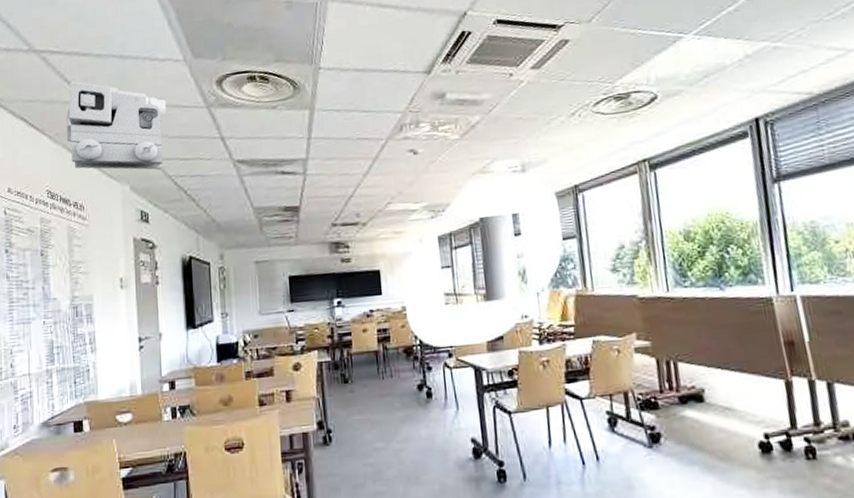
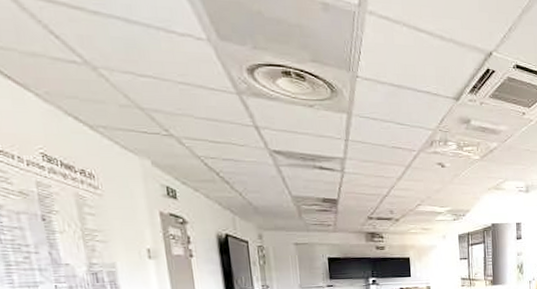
total station: present [66,81,166,170] -> none [57,36,190,148]

